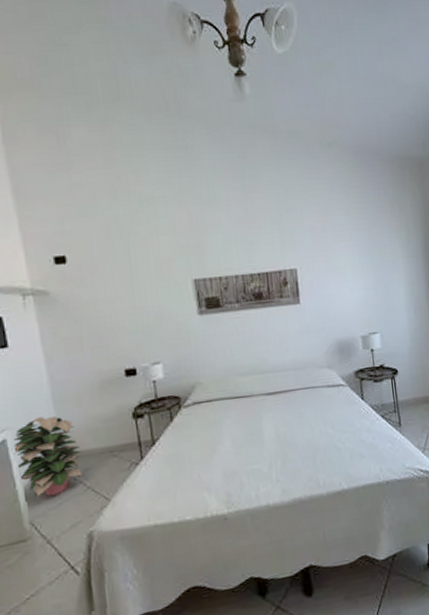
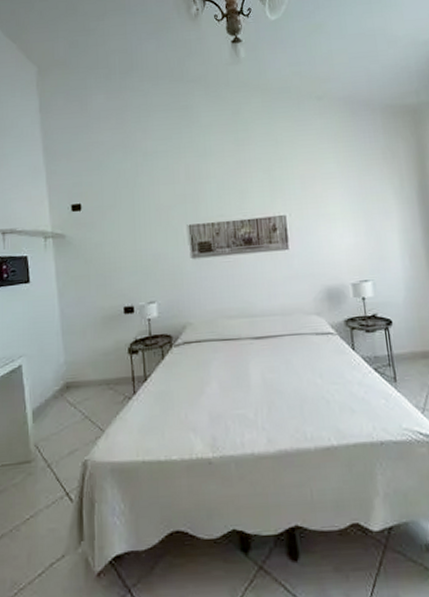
decorative plant: present [12,416,84,497] -> none [25,347,83,422]

